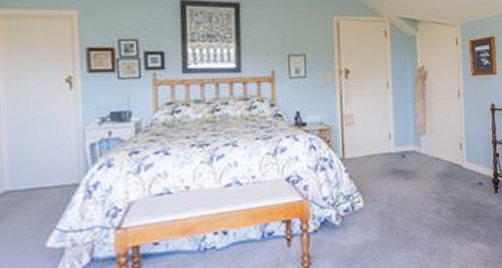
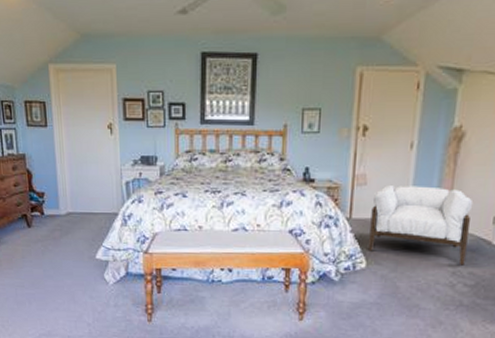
armchair: none [361,121,445,191] -> present [368,185,474,266]

